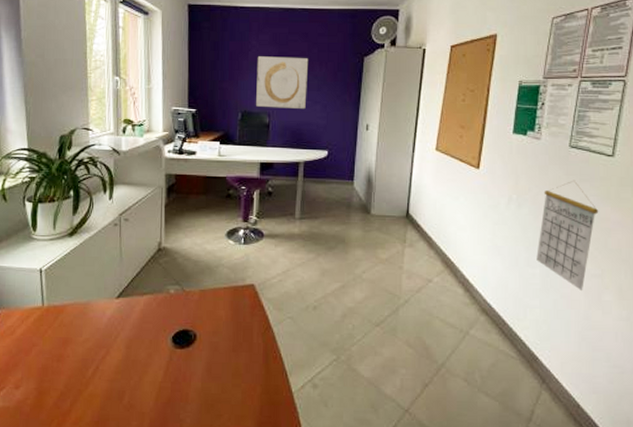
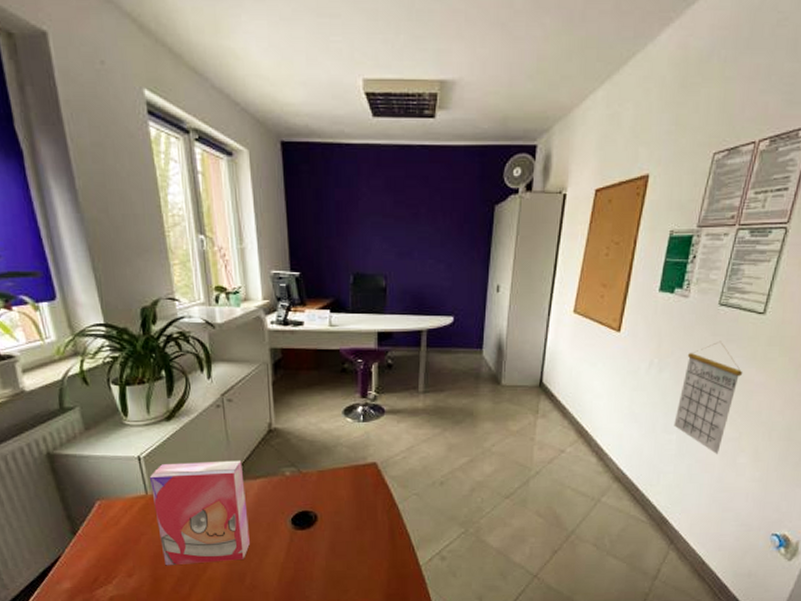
cereal box: none [47,276,132,379] -> present [149,460,250,566]
wall art: present [256,56,309,110] -> none [369,206,430,270]

